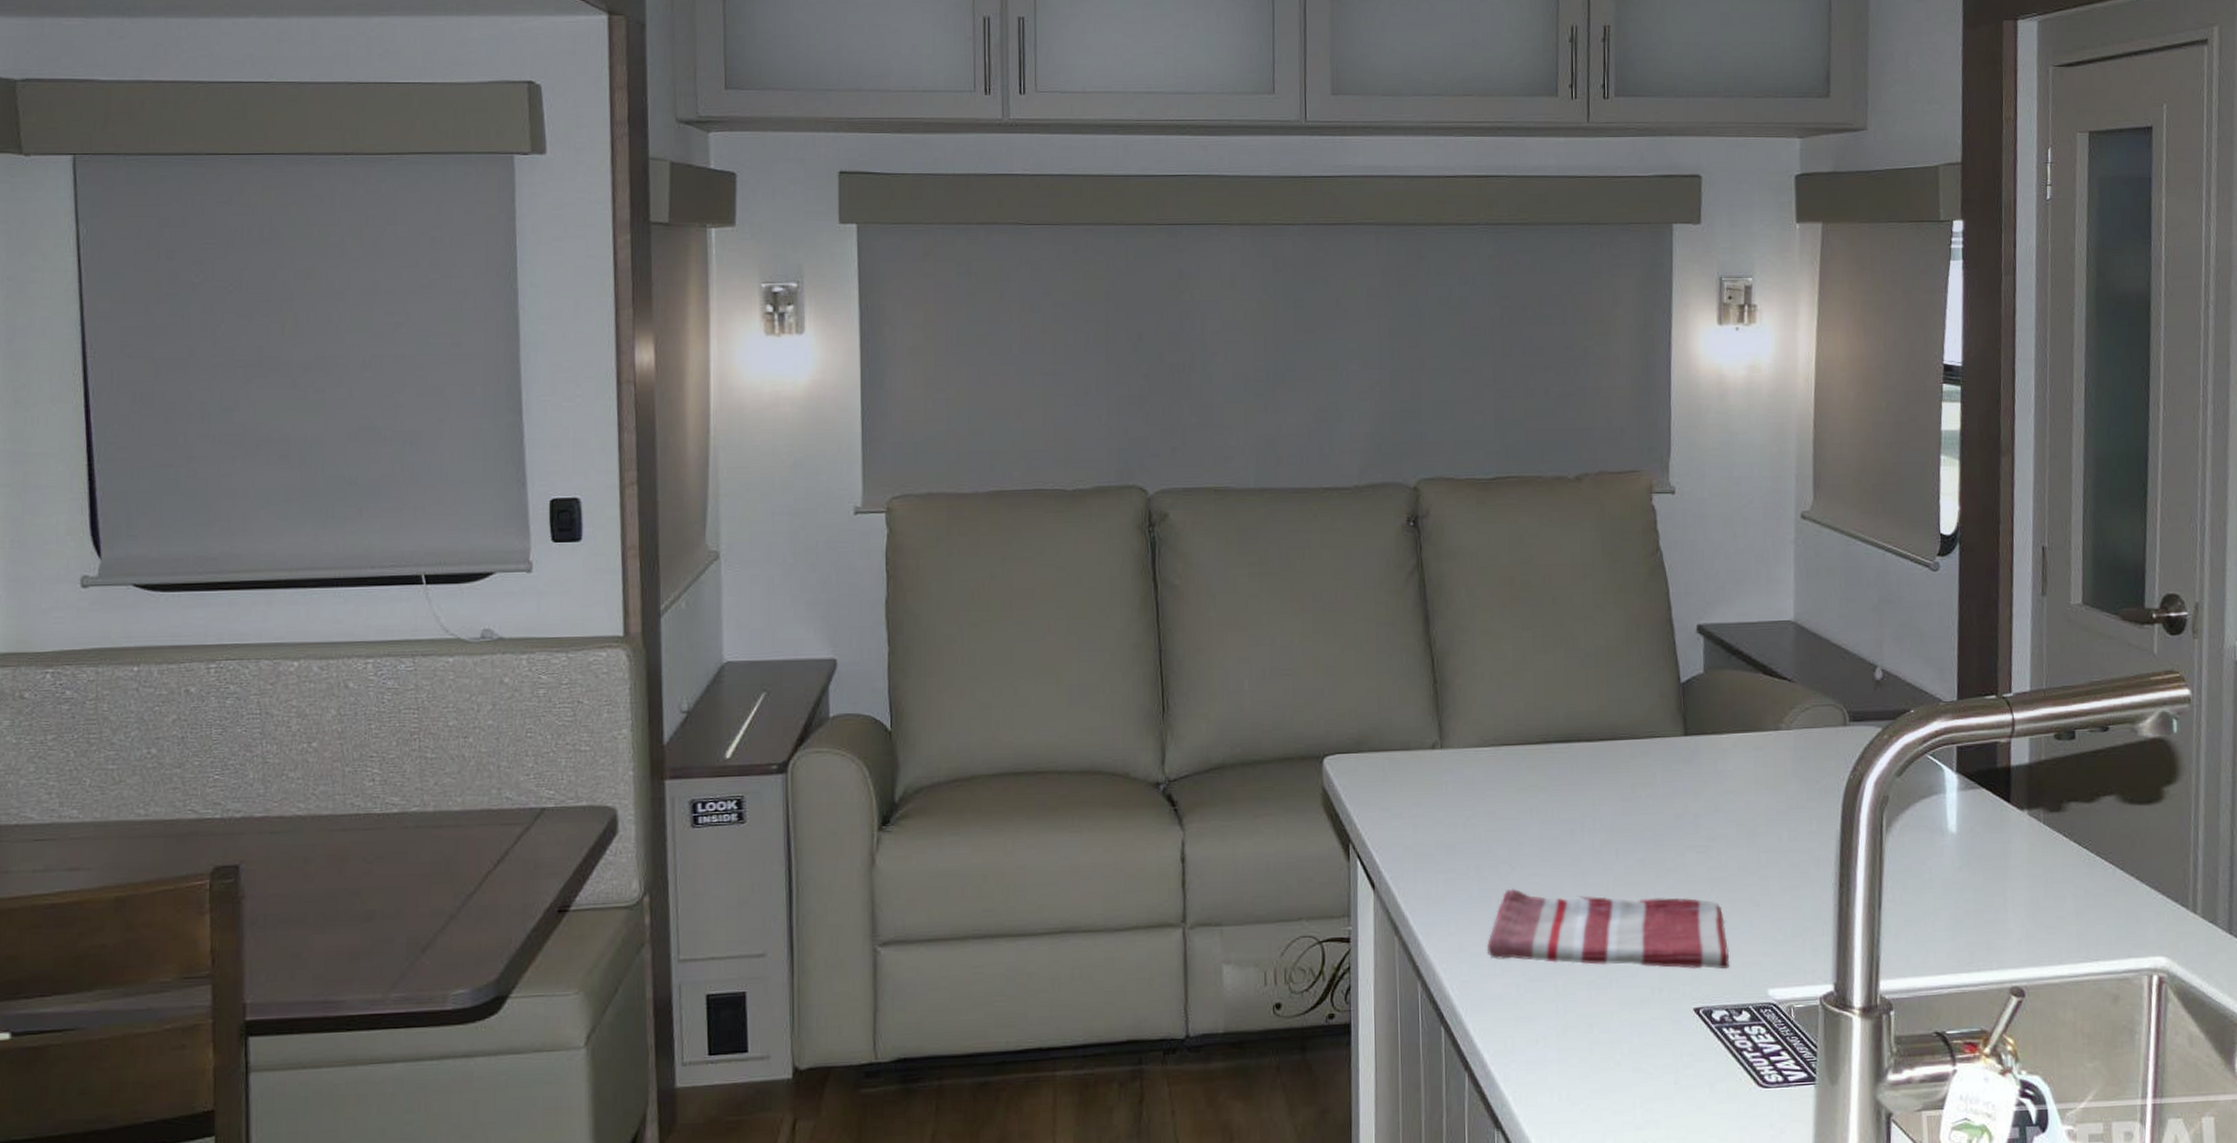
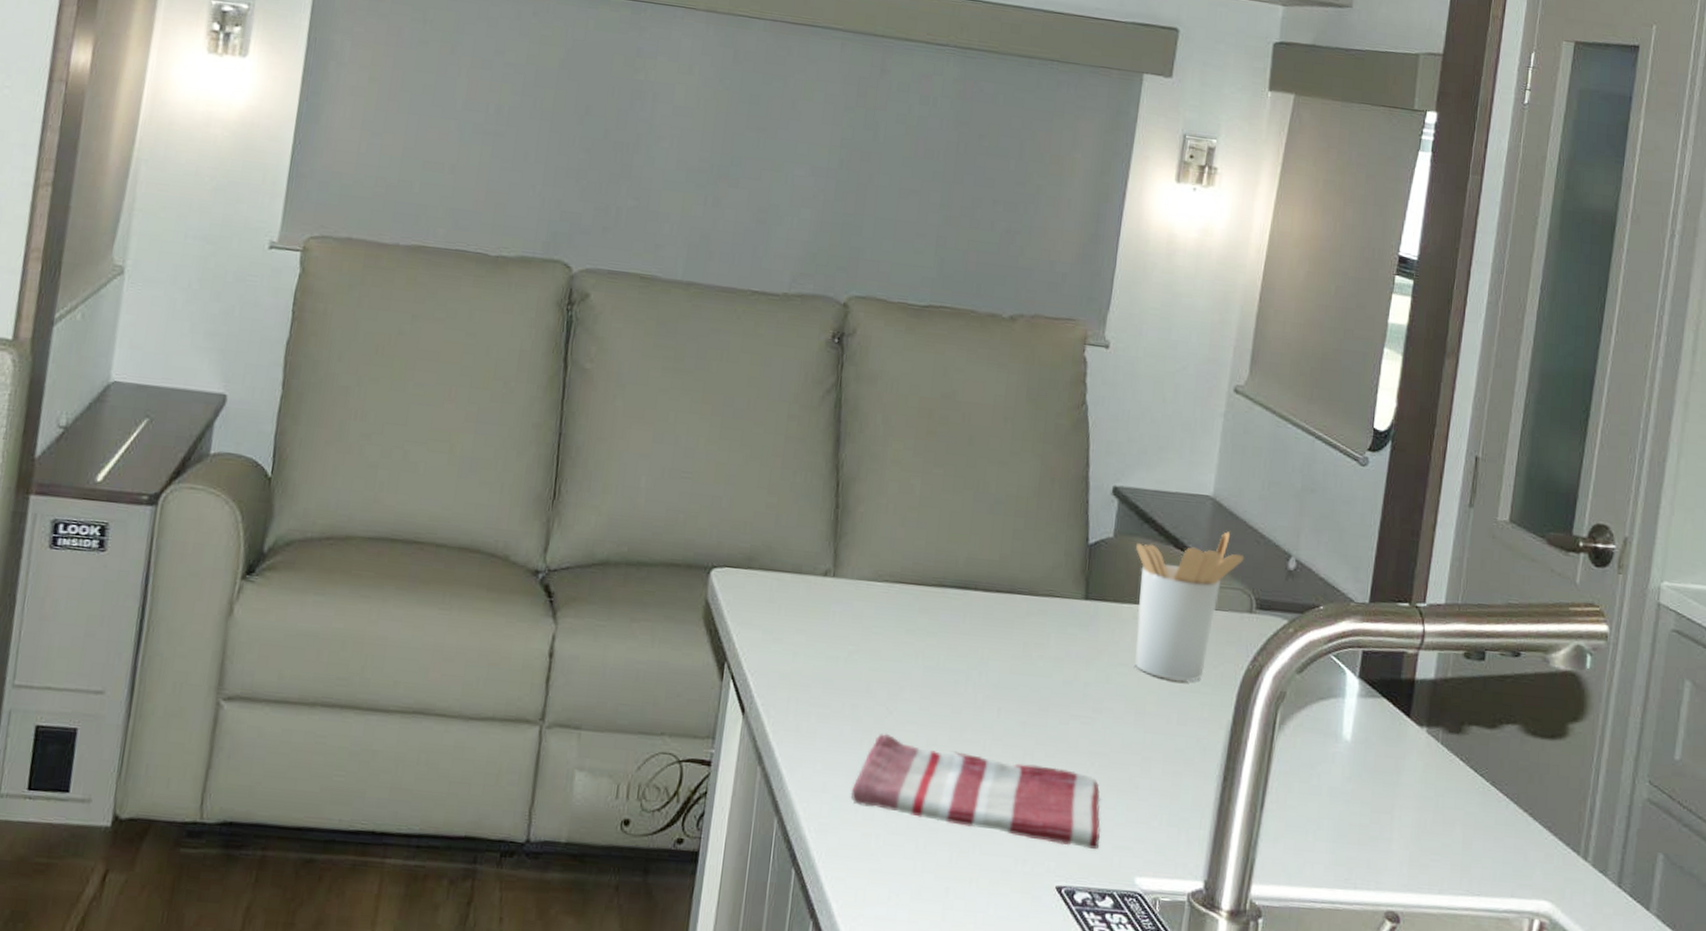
utensil holder: none [1727,652,1832,800] -> present [1134,532,1245,682]

